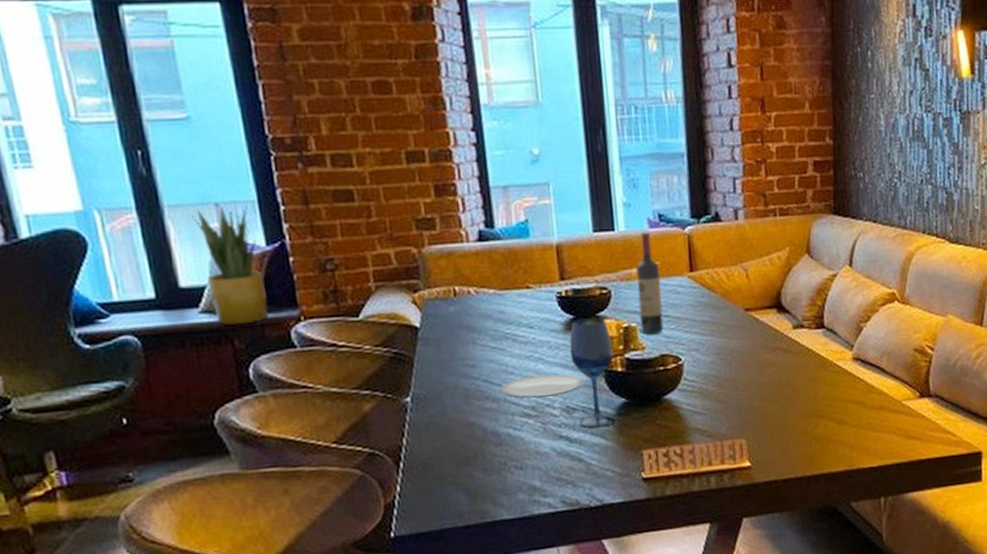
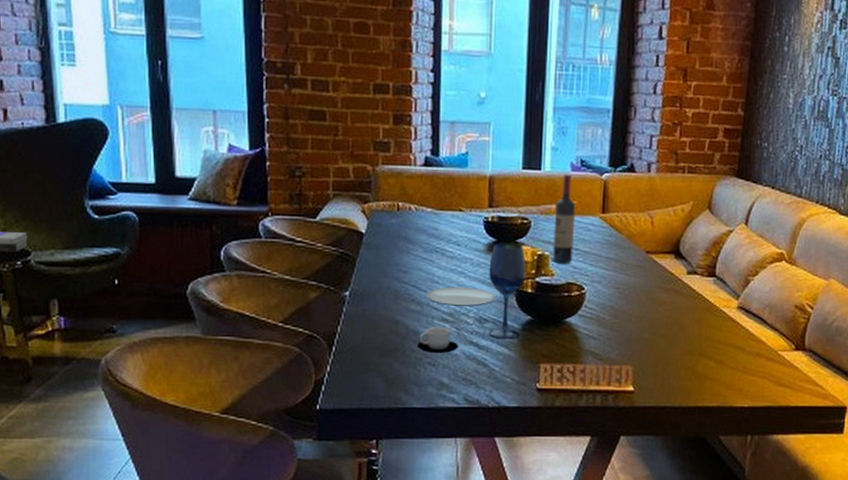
planter: present [192,204,269,326] -> none [194,112,244,214]
cup: none [499,423,548,455] -> present [417,327,459,353]

